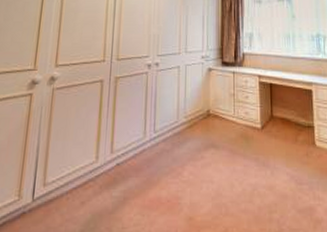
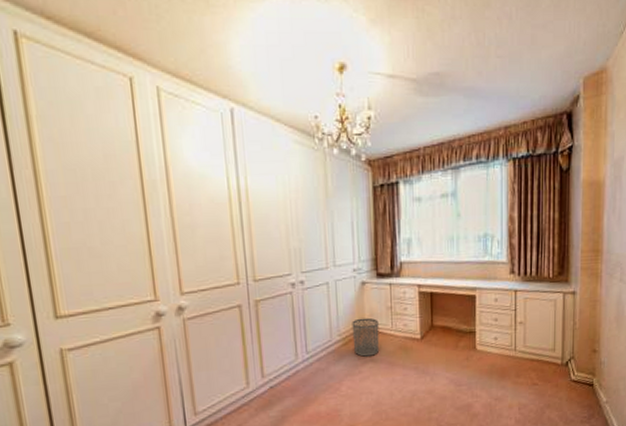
waste bin: none [197,102,222,142] -> present [352,317,380,357]

